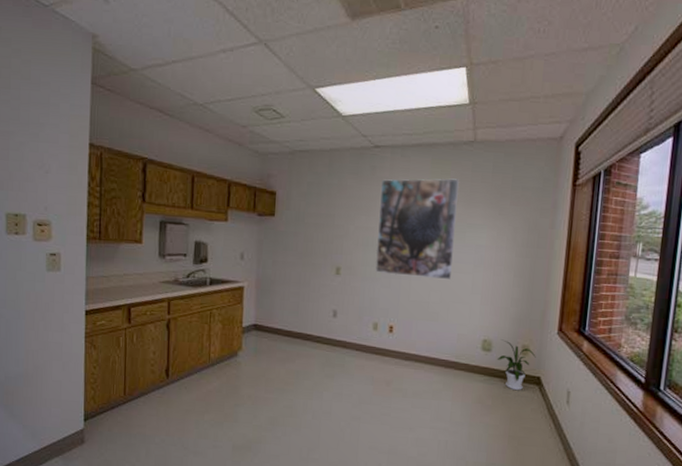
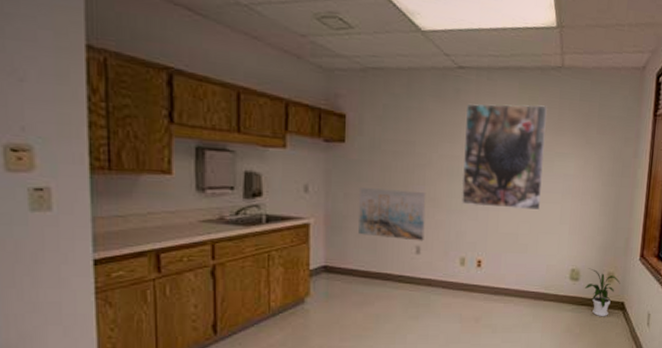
wall art: none [284,256,343,306] -> present [358,188,426,241]

